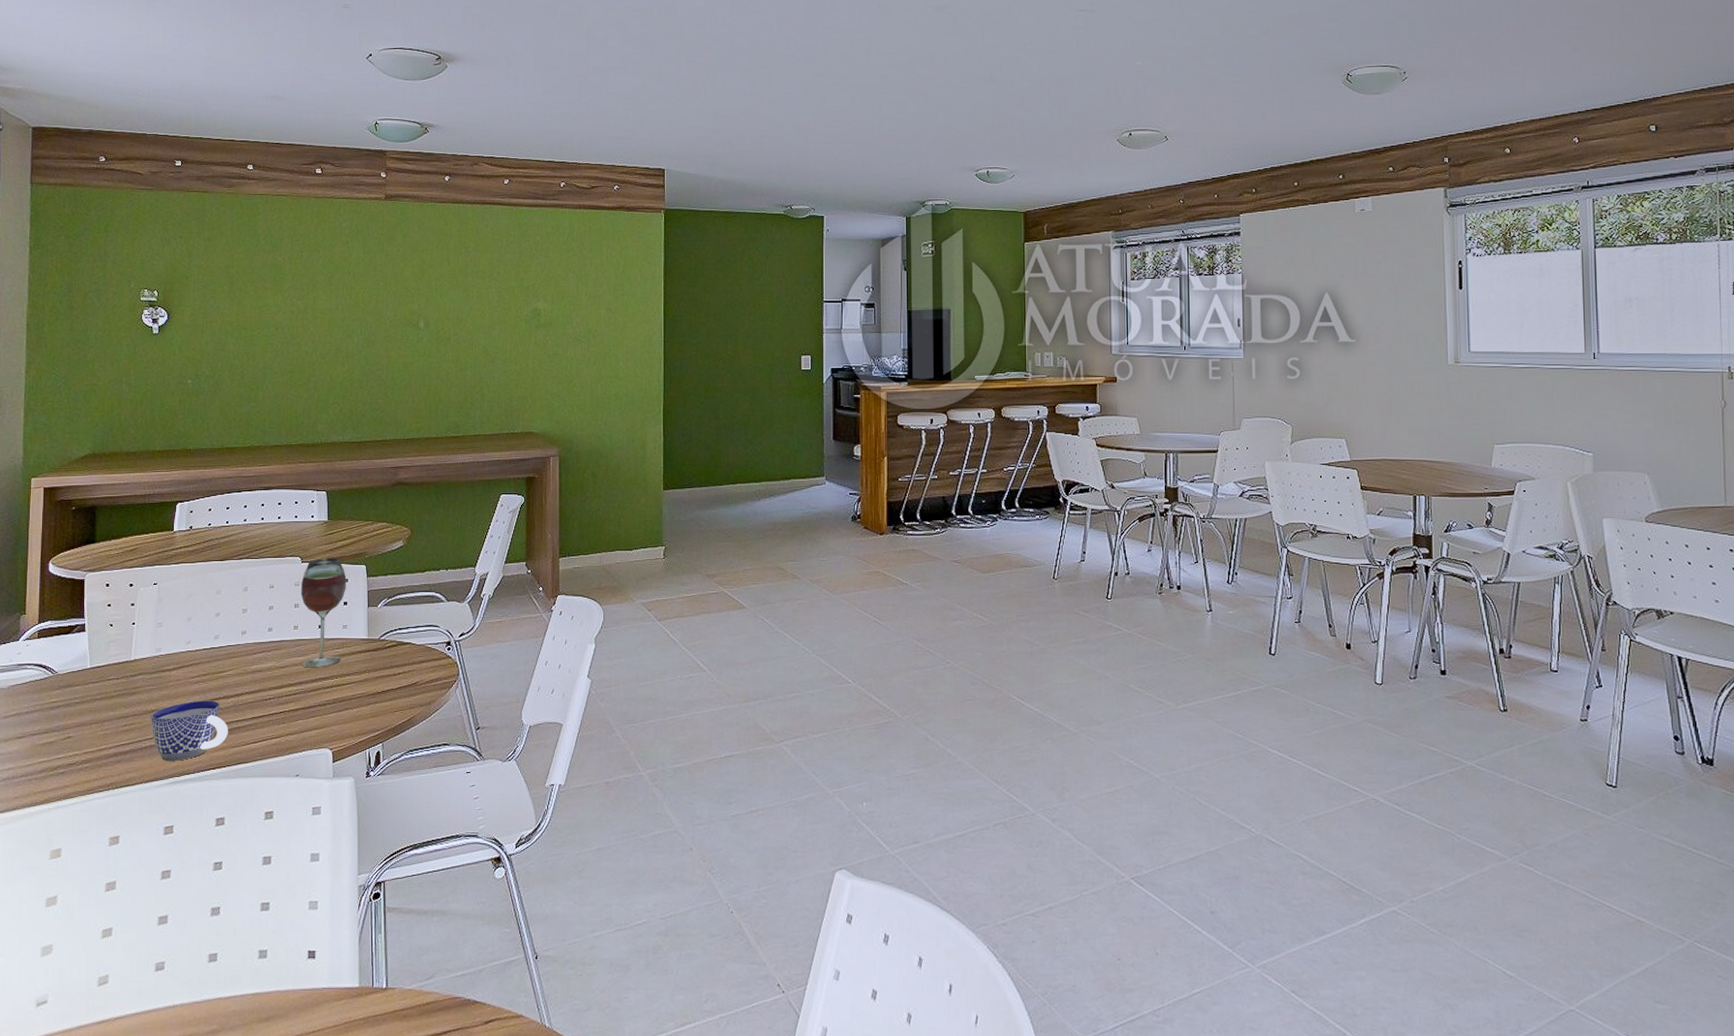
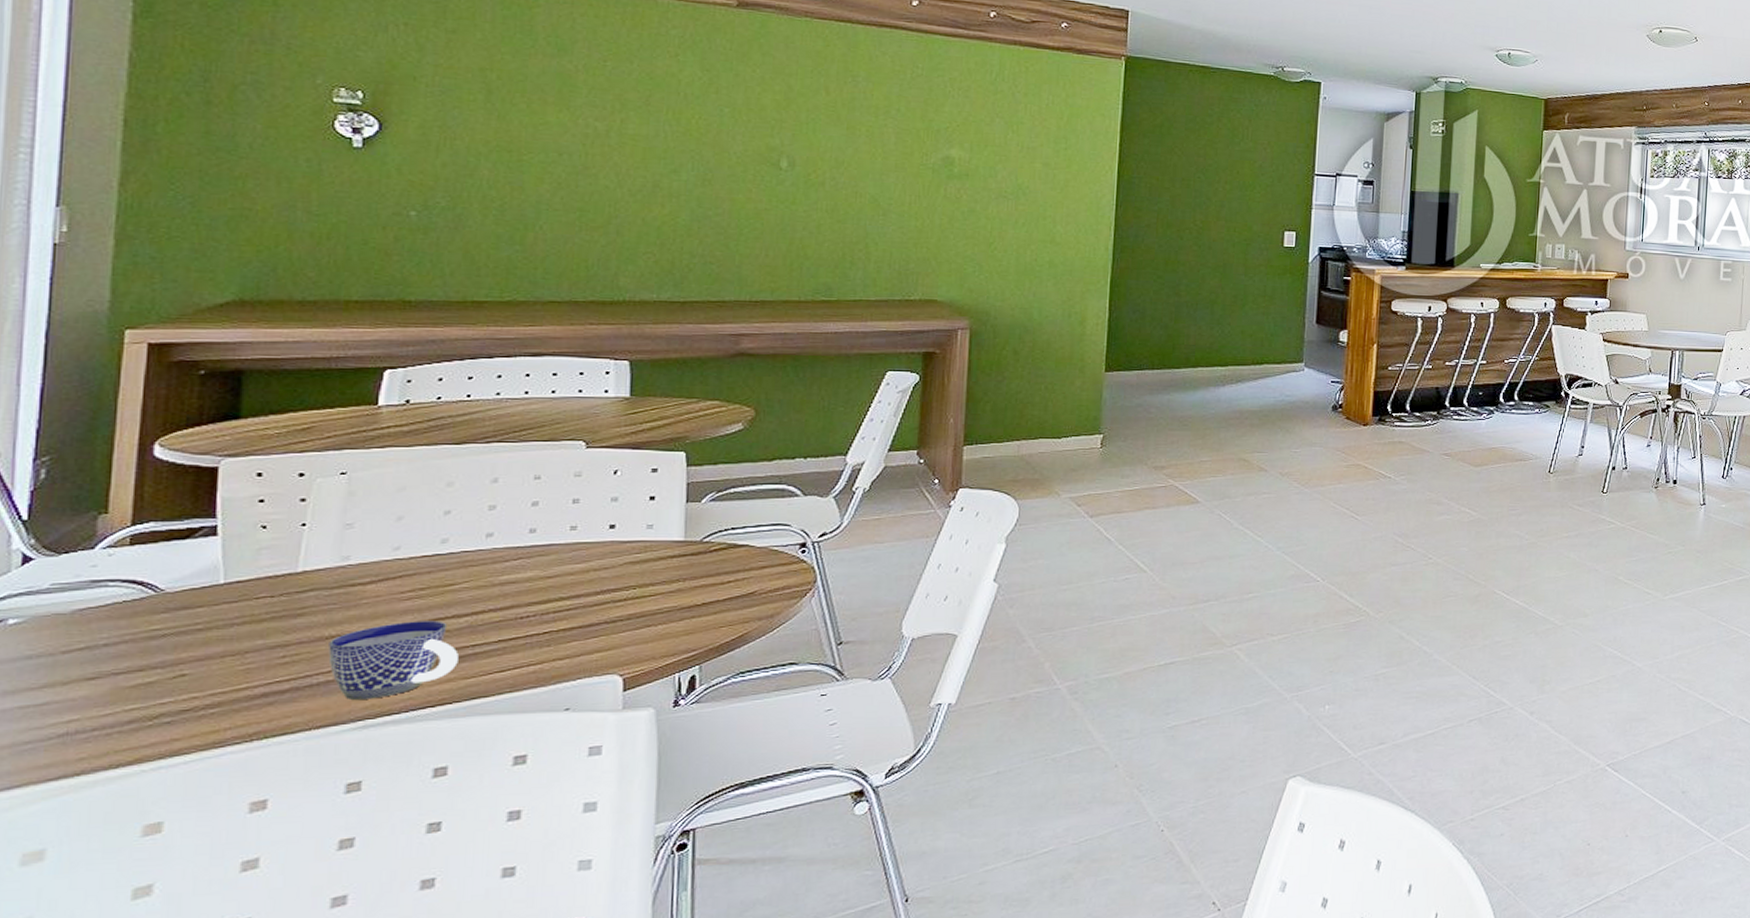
wineglass: present [300,558,346,668] -> none [581,443,655,577]

